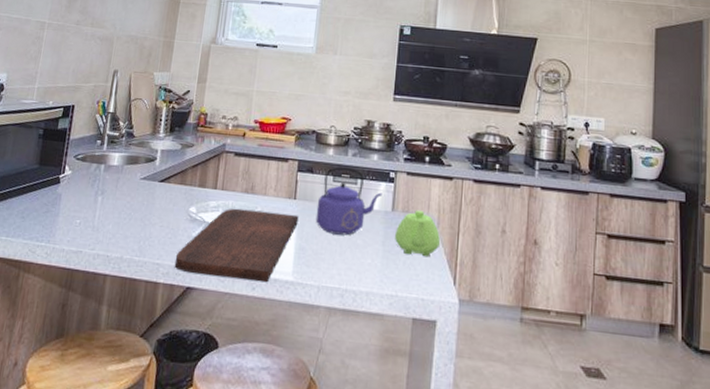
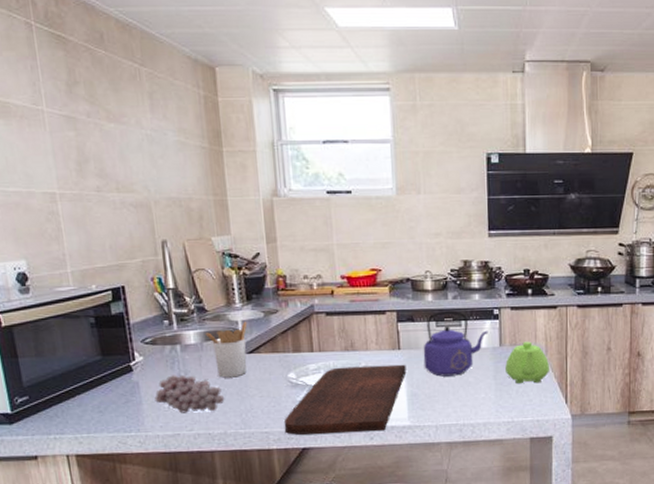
fruit: none [70,192,130,234] -> present [154,375,225,413]
utensil holder: none [128,151,166,203] -> present [205,321,248,378]

